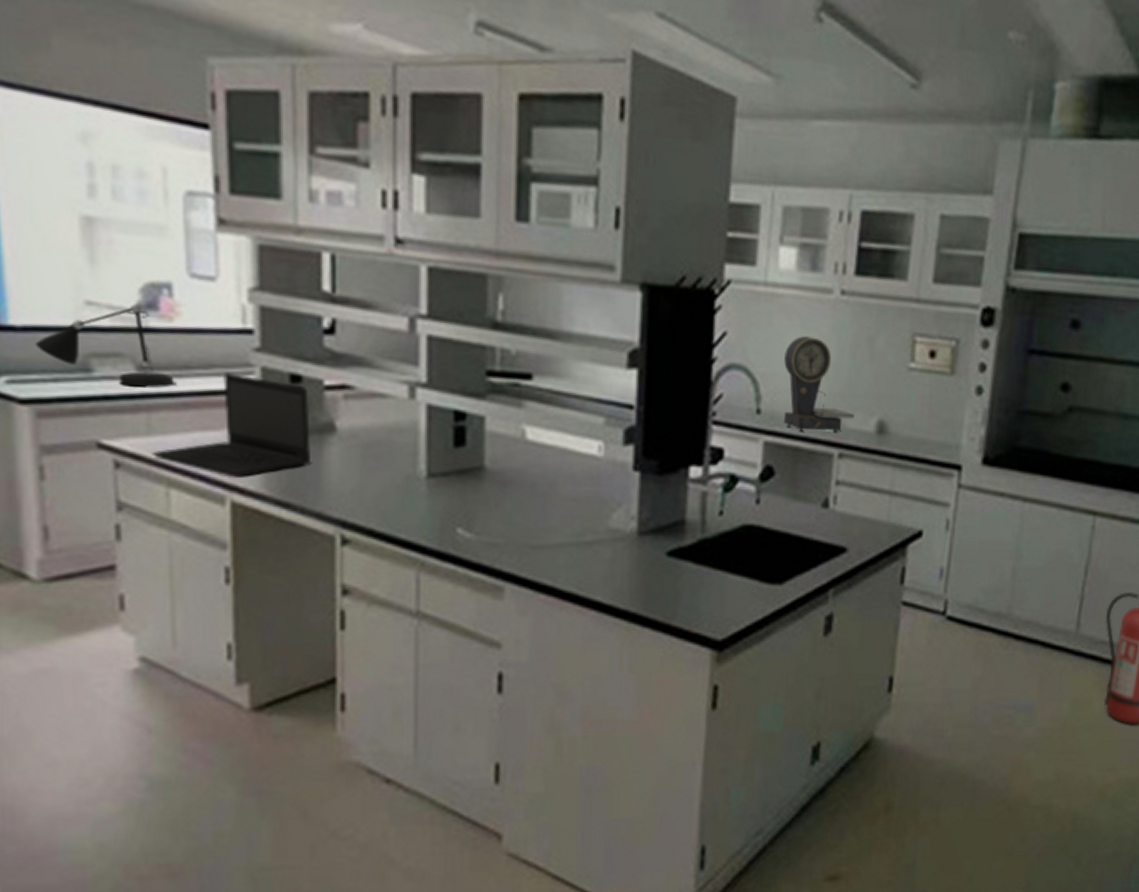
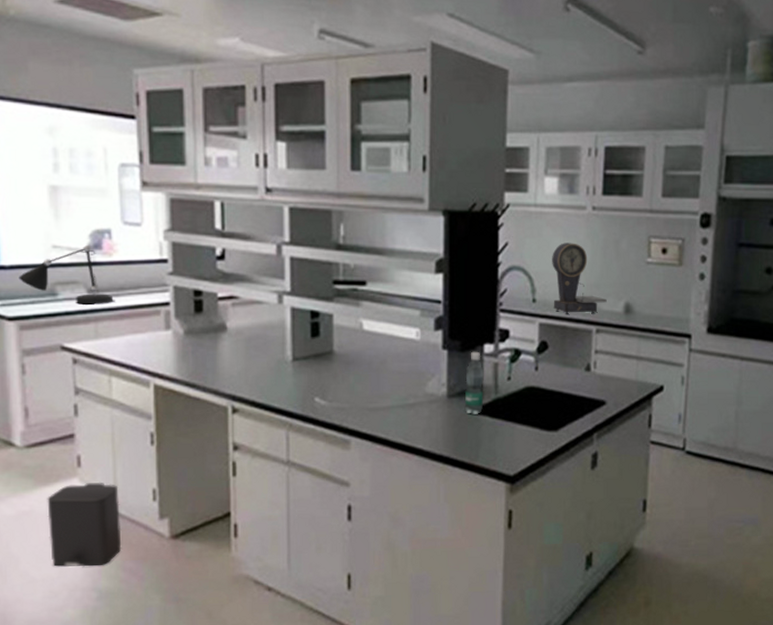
pedal bin: none [75,631,182,746] -> present [47,481,122,567]
laptop: present [152,371,310,477] -> none [99,290,209,366]
bottle: none [659,475,688,559] -> present [464,351,484,414]

